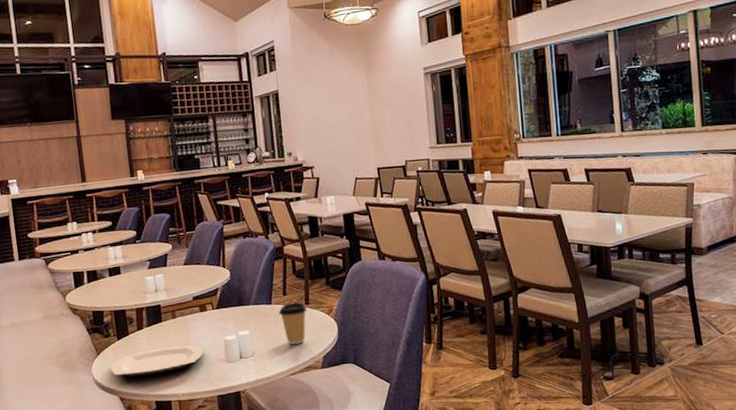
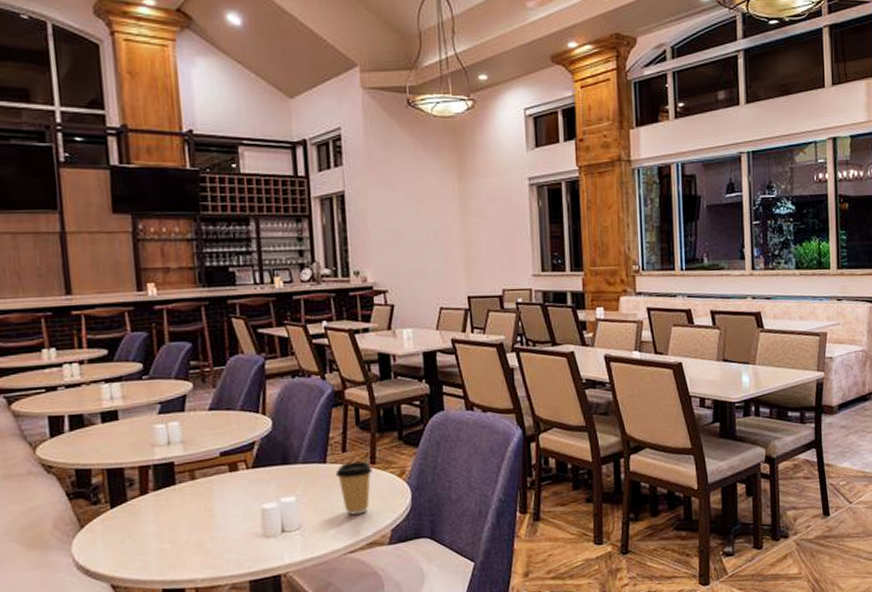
plate: present [110,344,203,377] -> none [98,514,232,557]

